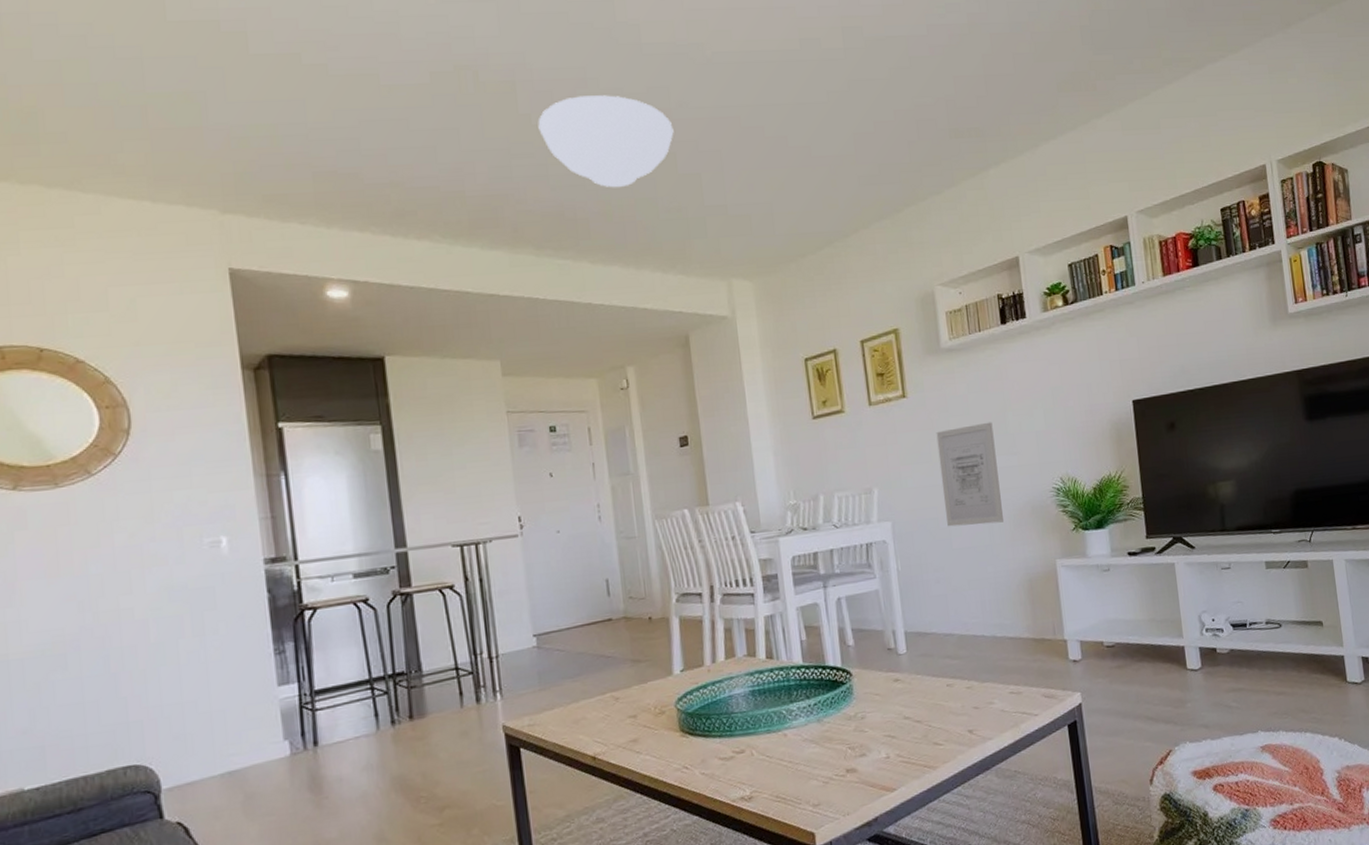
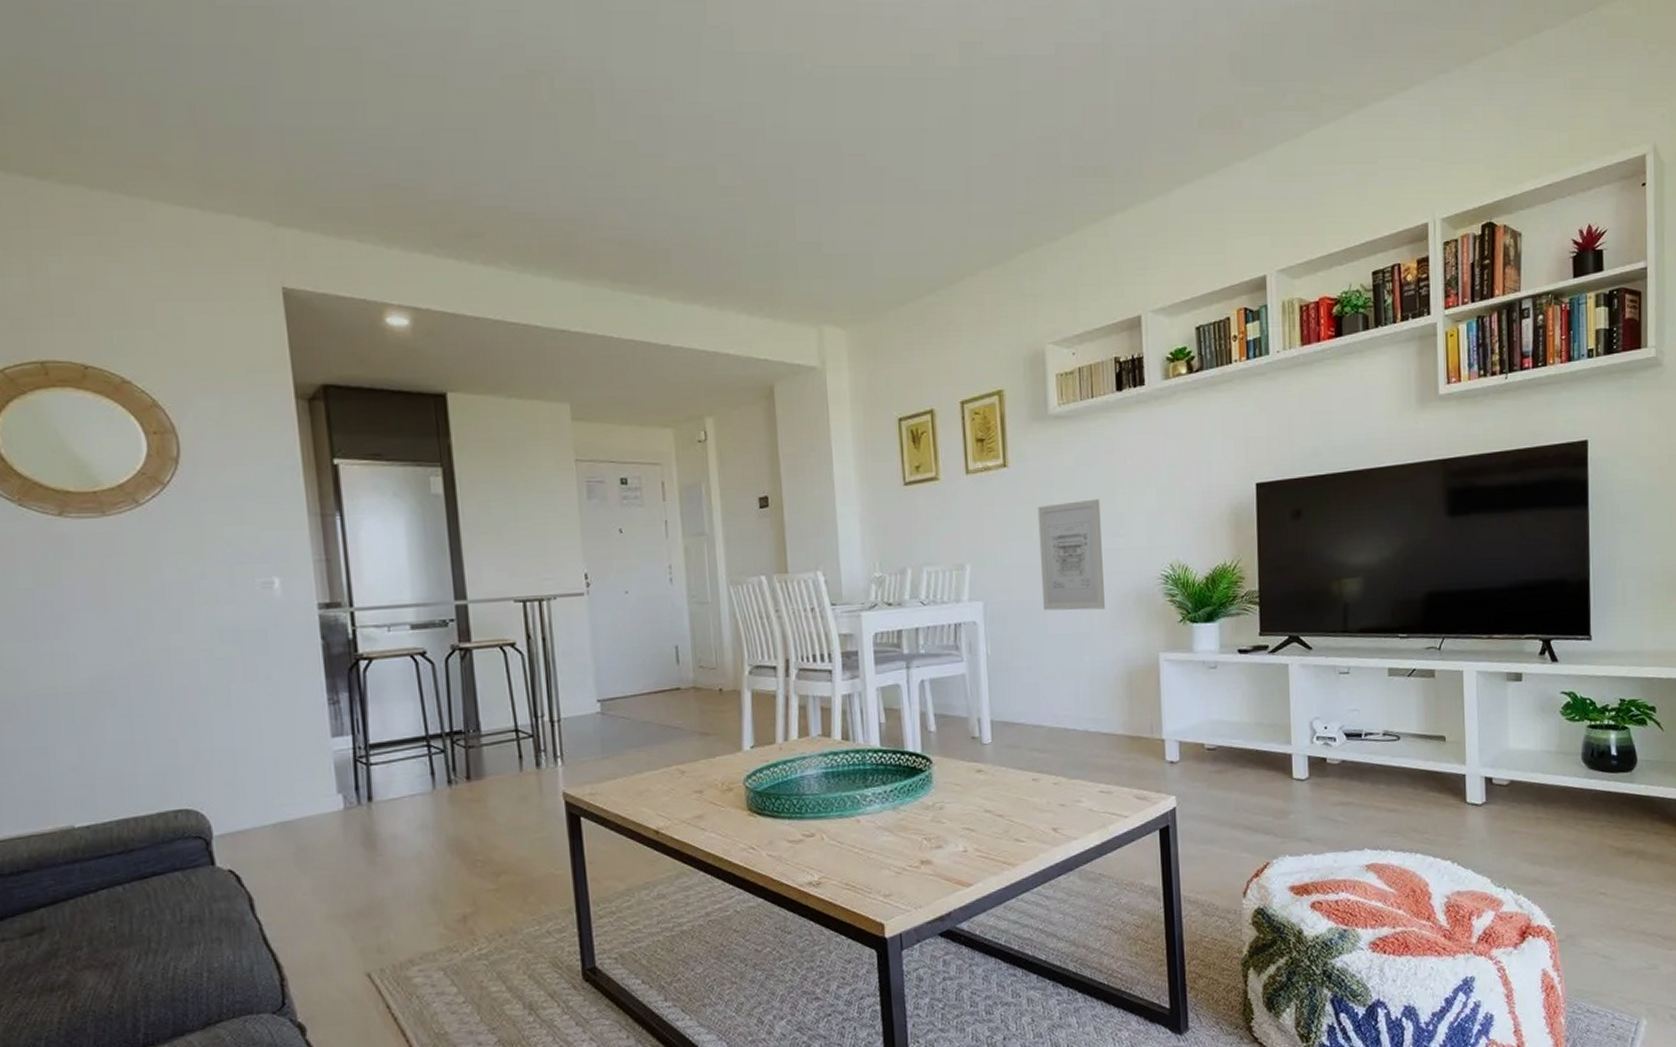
ceiling light: present [538,95,674,188] -> none [617,110,767,217]

